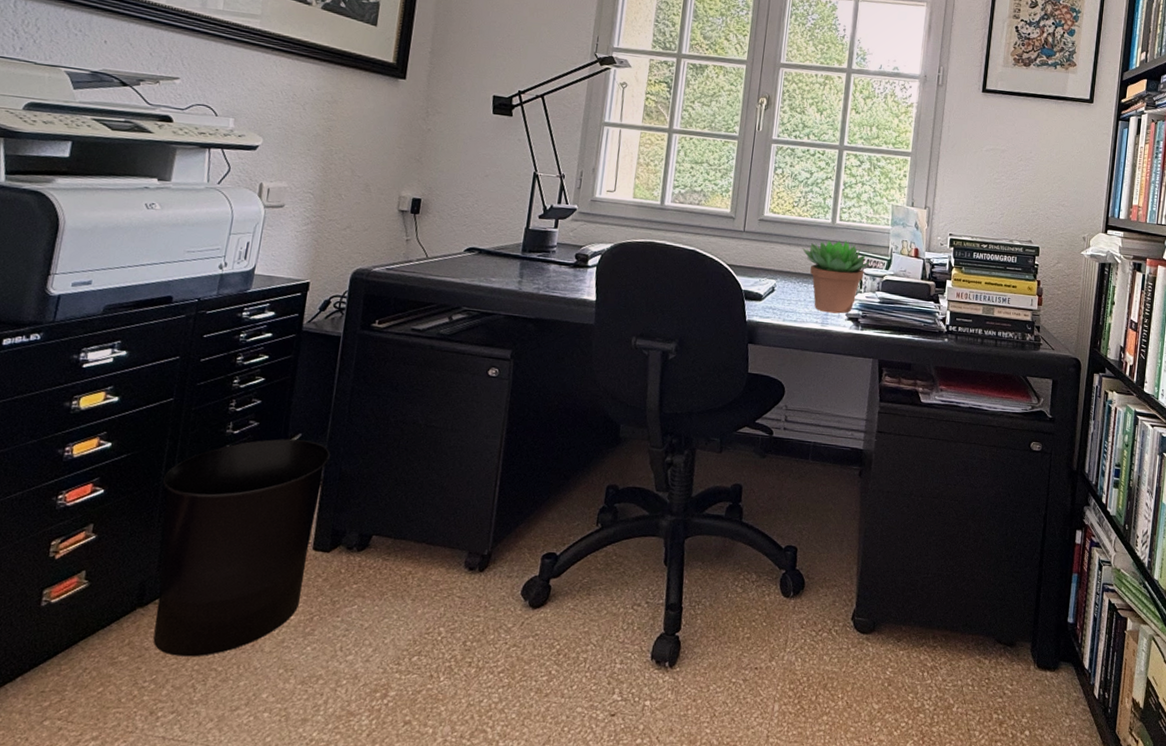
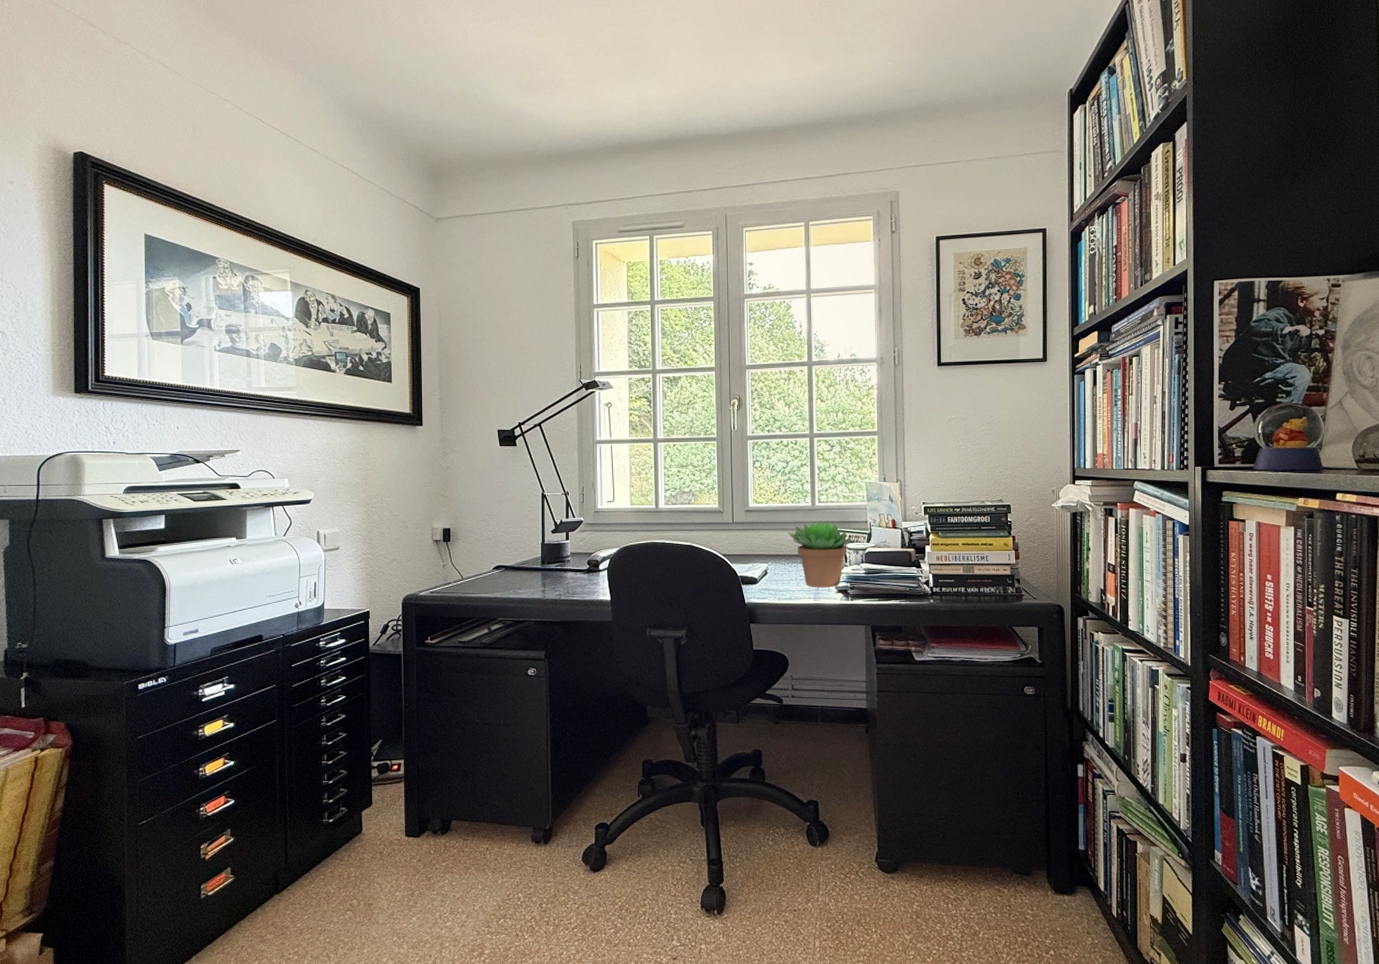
waste bin: present [153,439,330,657] -> none [278,745,407,932]

